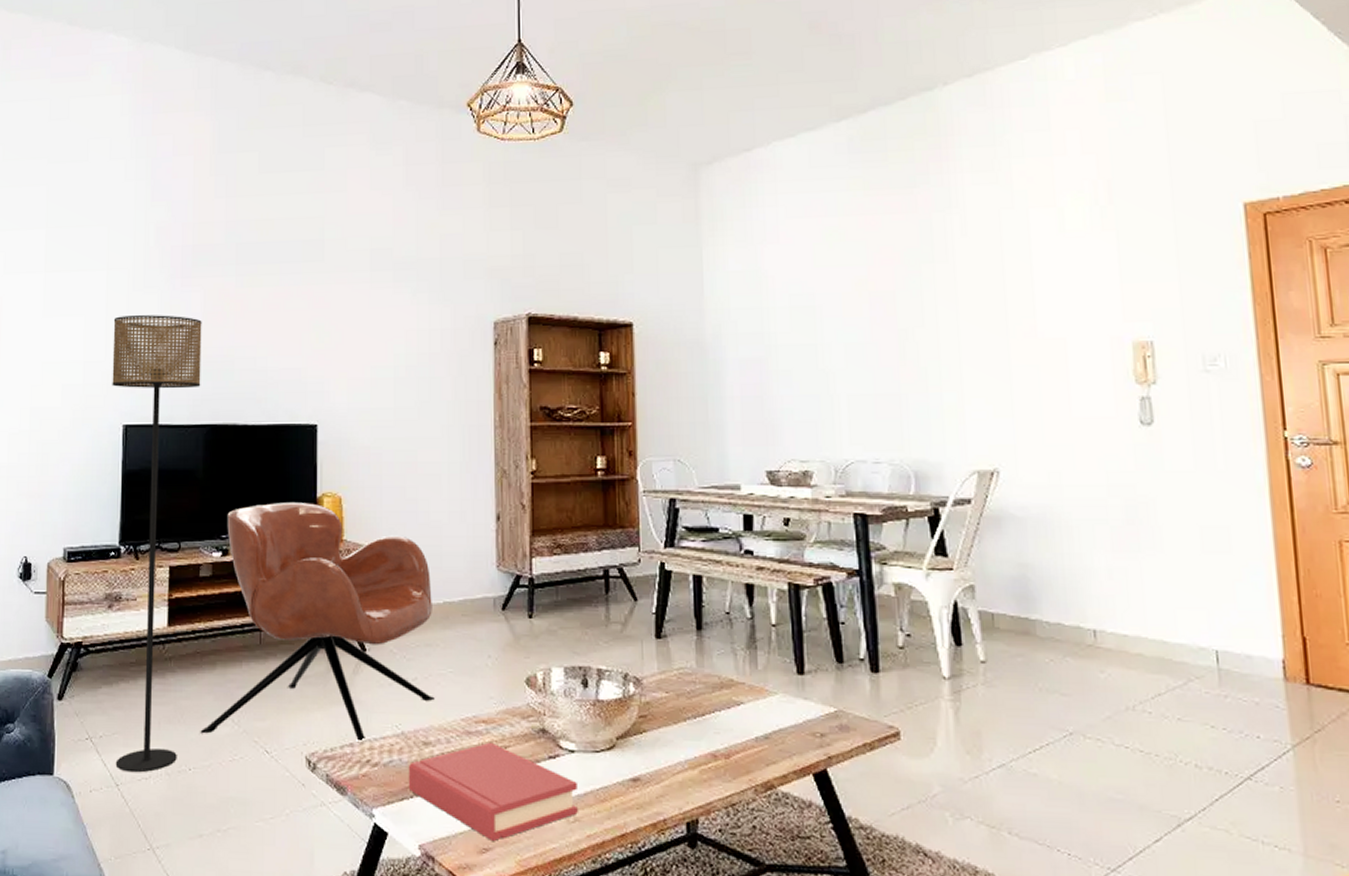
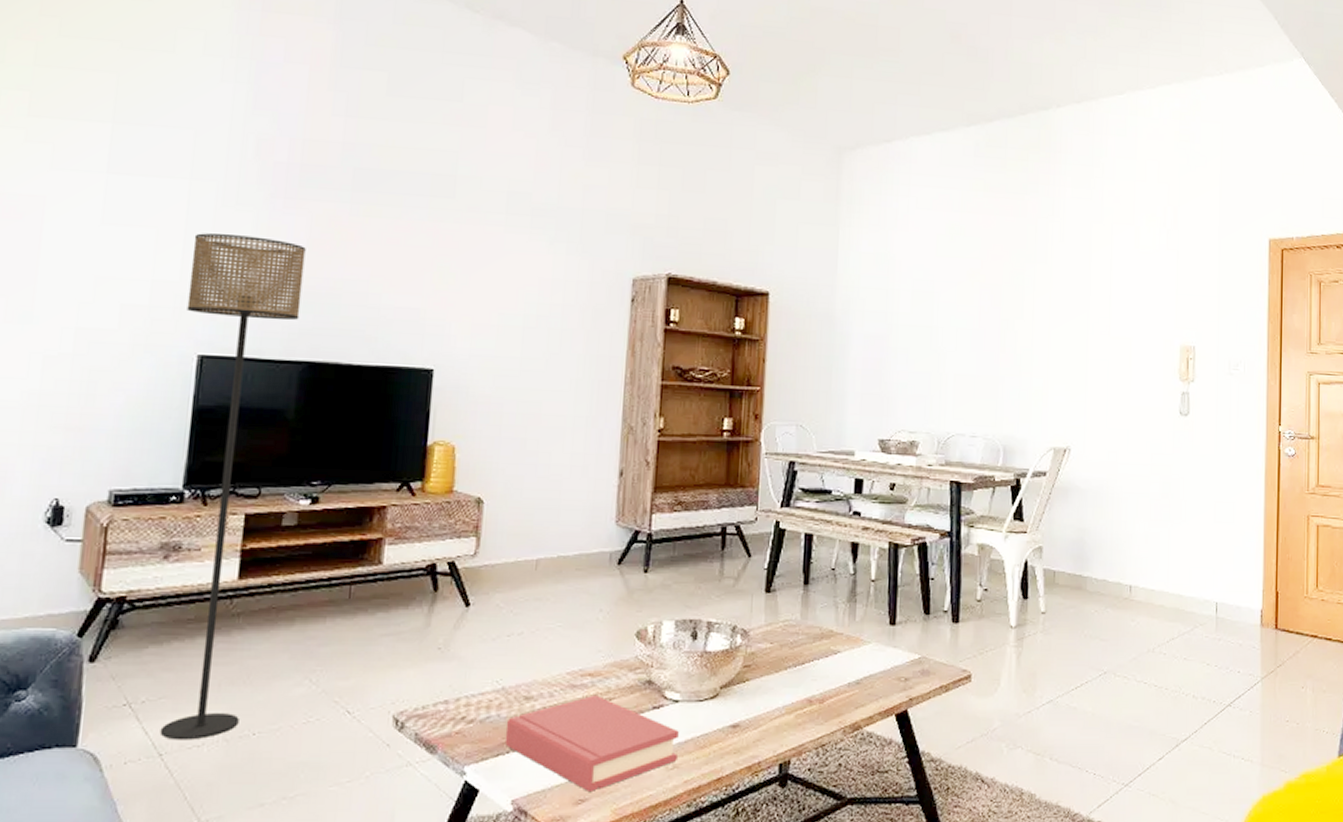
armchair: present [200,503,435,743] -> none [269,449,546,700]

